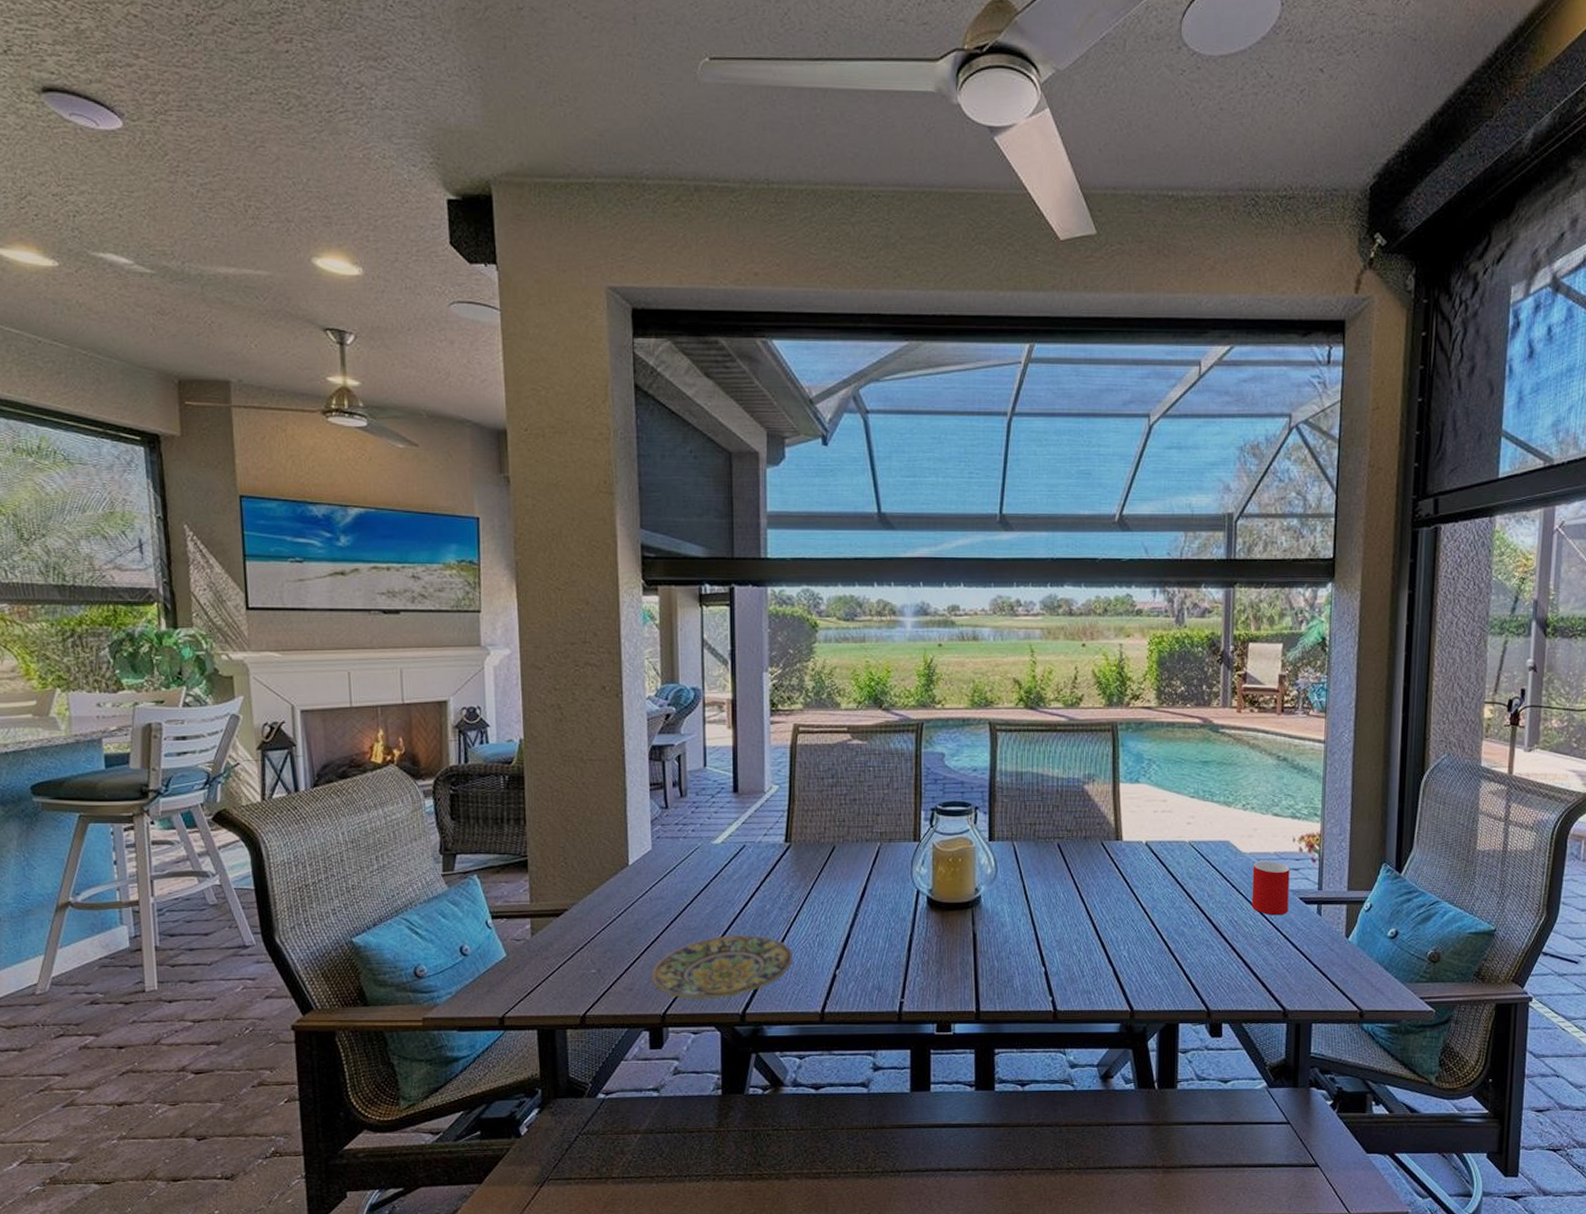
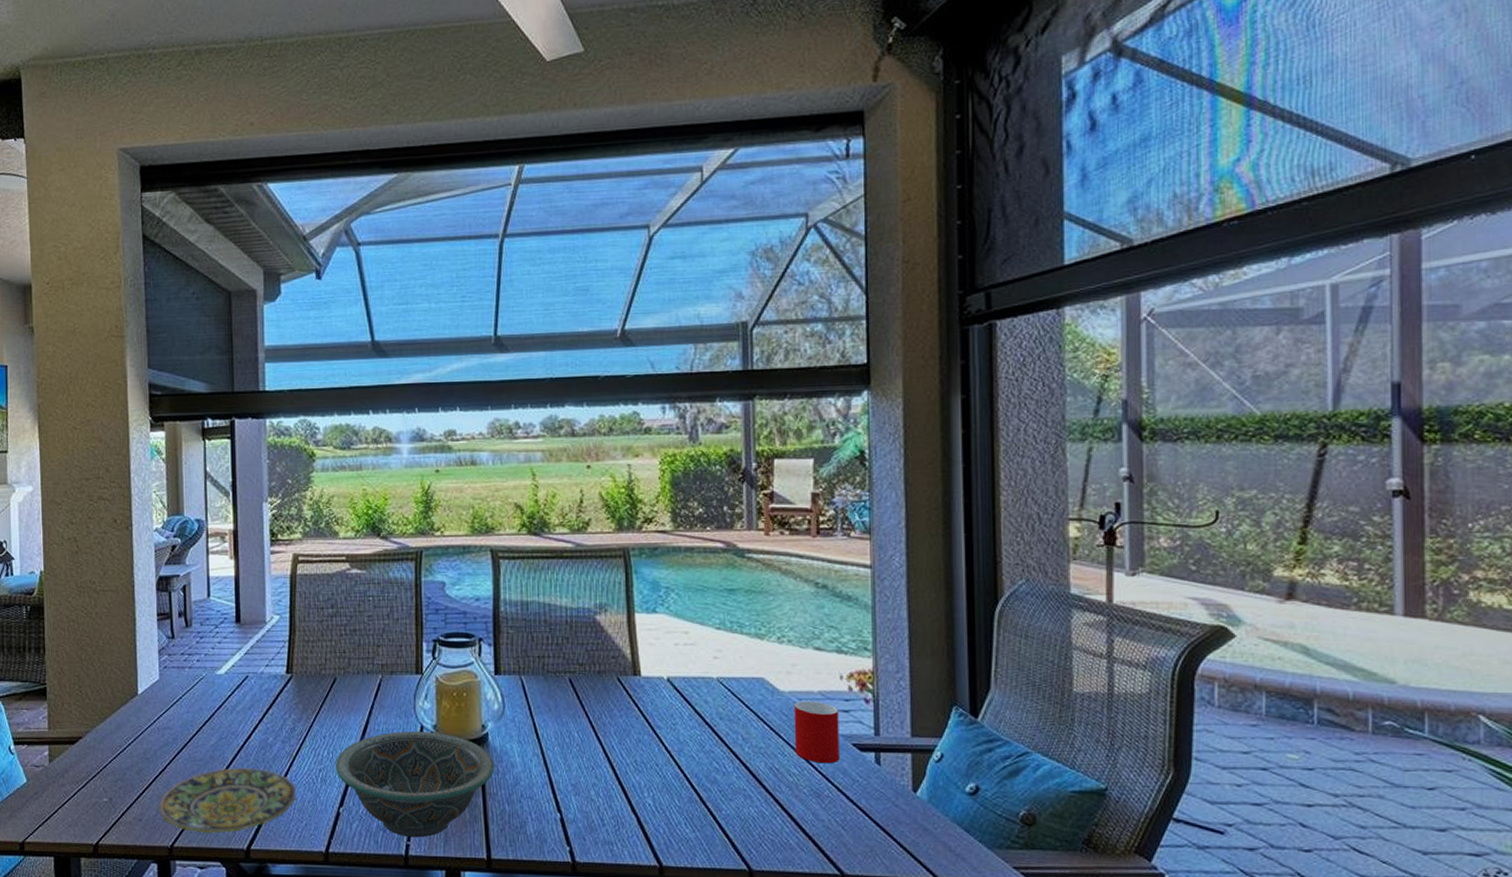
decorative bowl: none [832,896,986,995] -> present [335,731,495,838]

